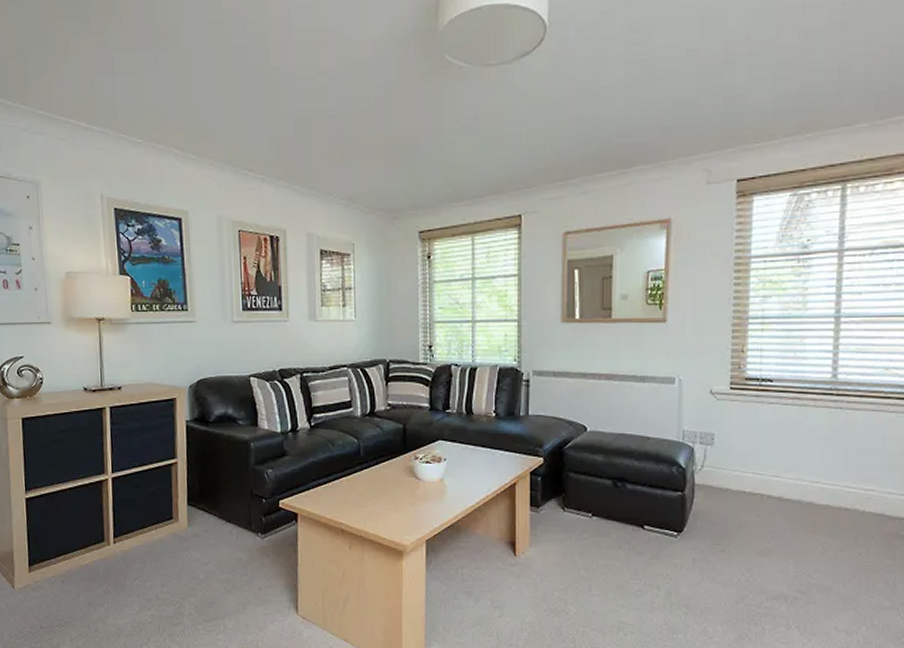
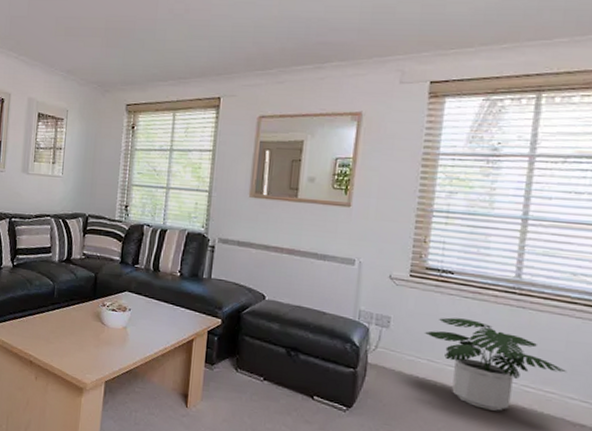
potted plant: none [747,427,885,515] -> present [424,317,567,411]

